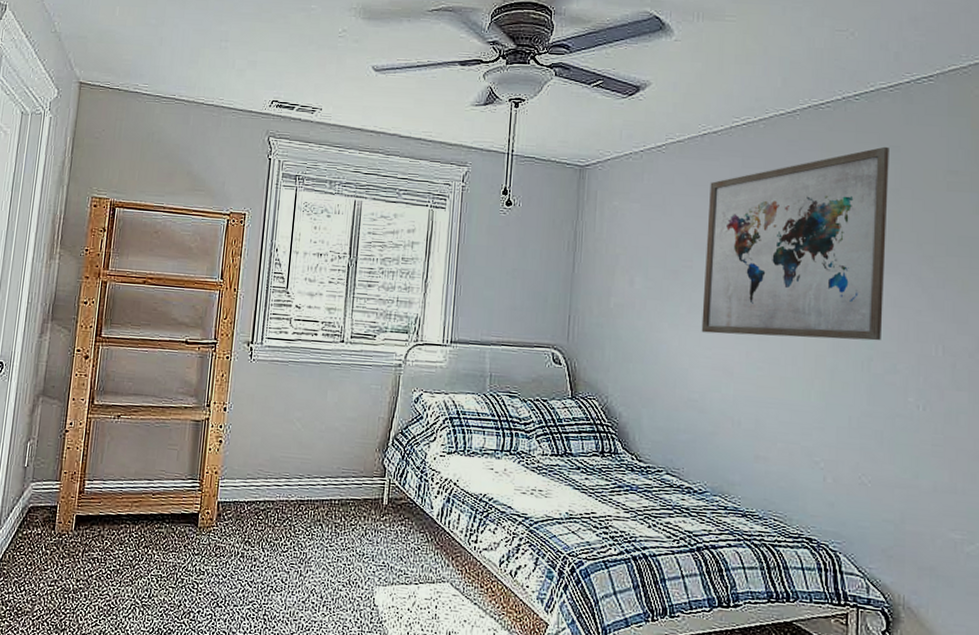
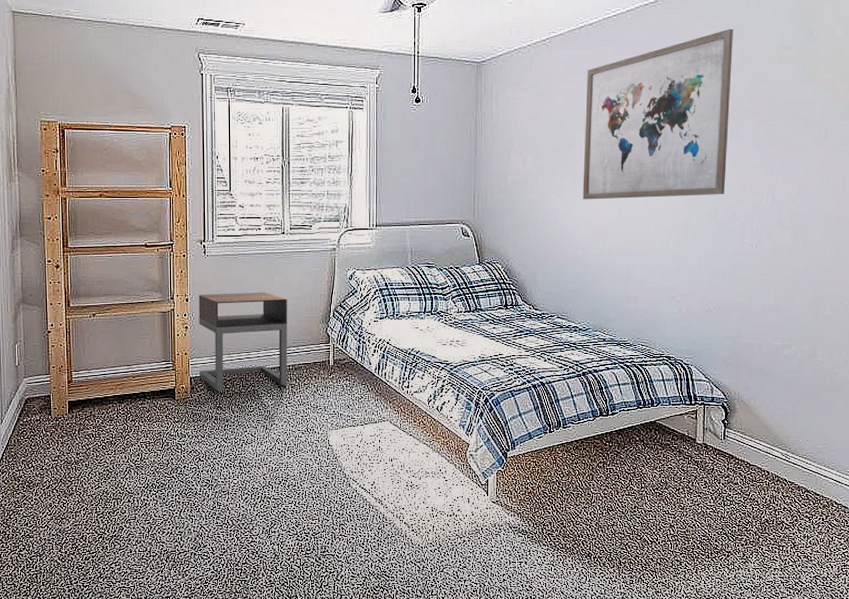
nightstand: none [229,403,340,524] -> present [198,292,288,392]

